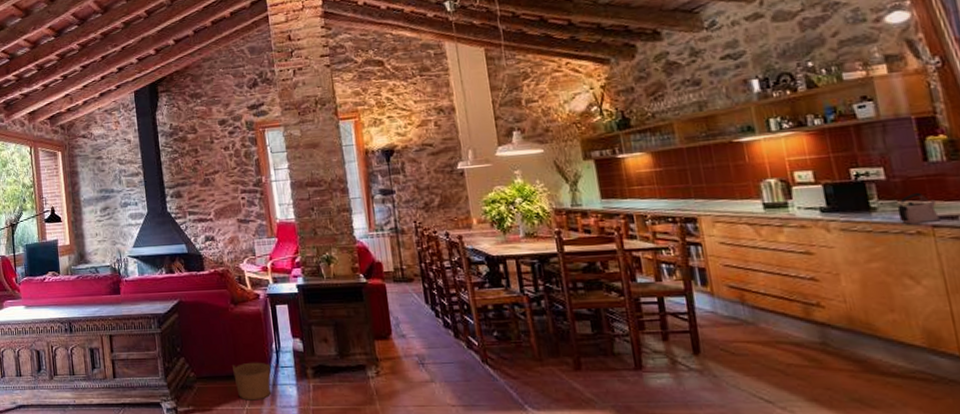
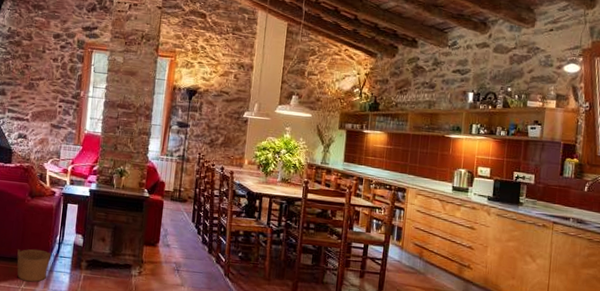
kettle: present [897,192,942,225] -> none [535,196,560,221]

